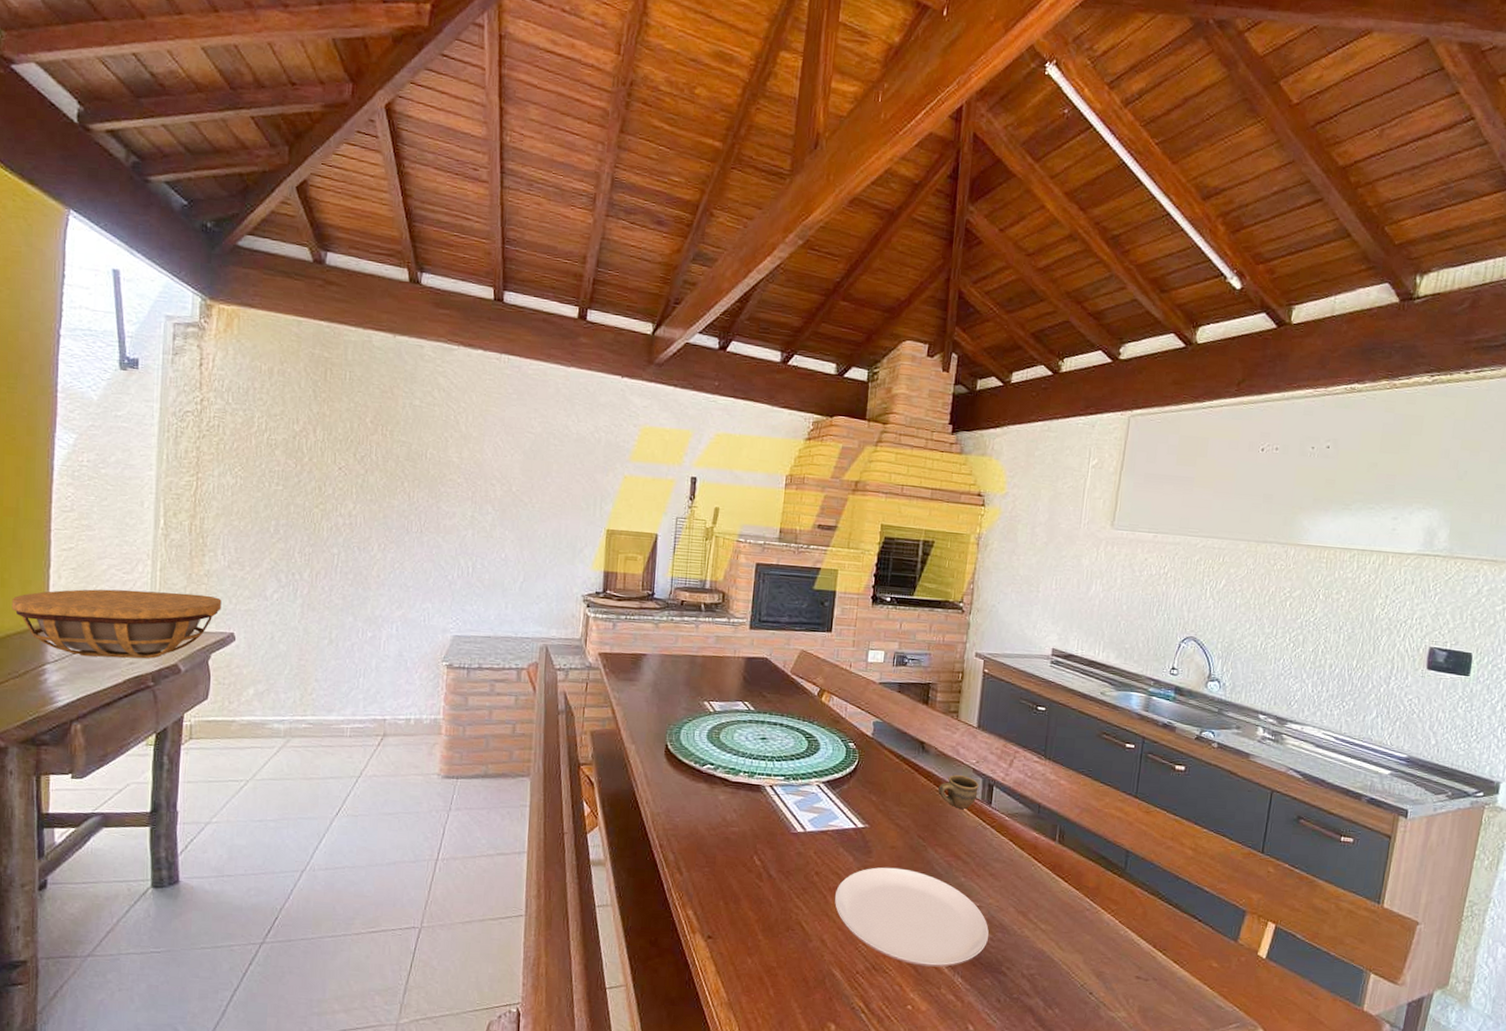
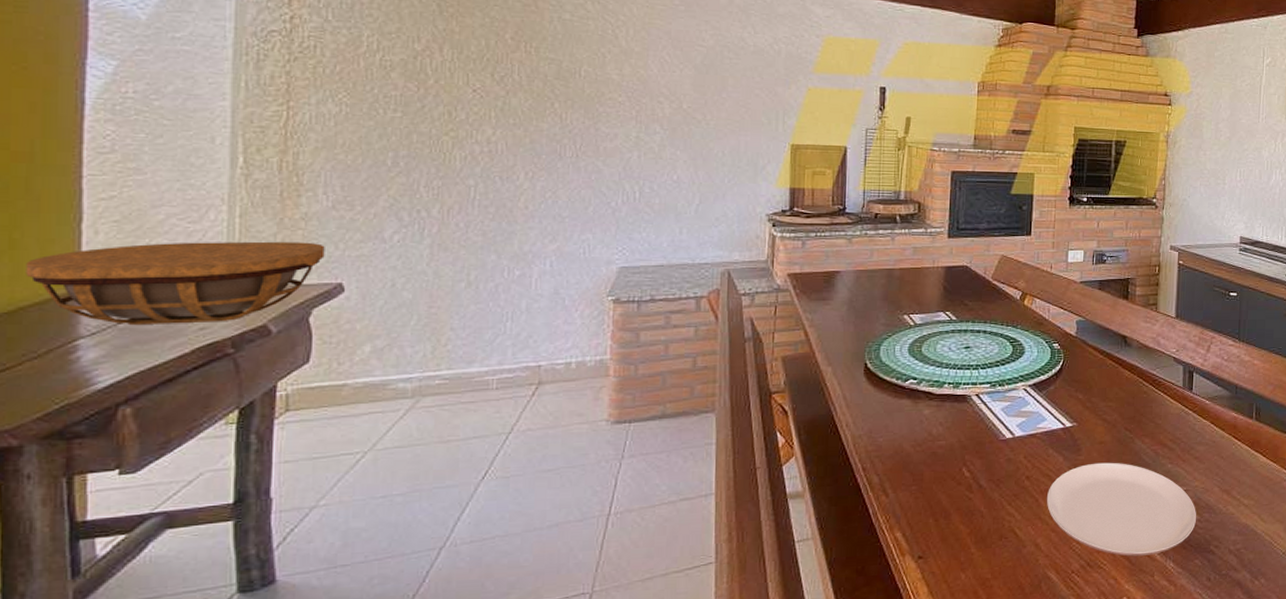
cup: present [938,775,979,810] -> none [1142,365,1180,398]

